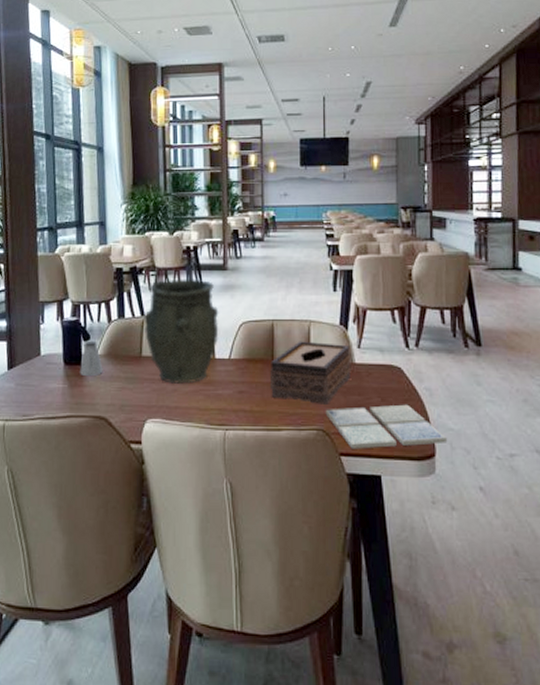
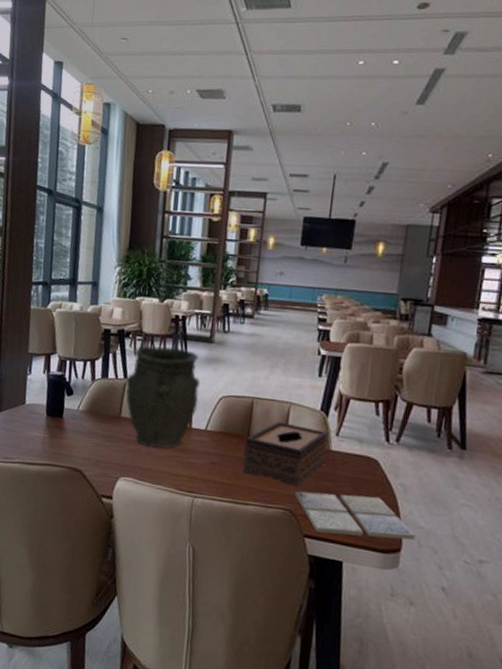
saltshaker: present [80,340,103,376] -> none [61,395,83,430]

